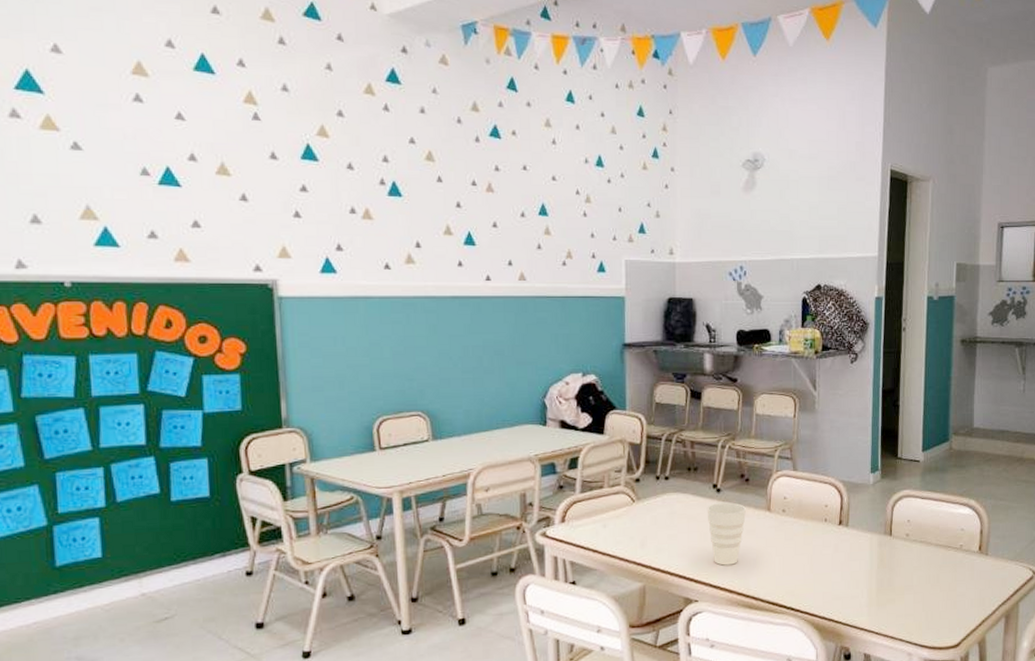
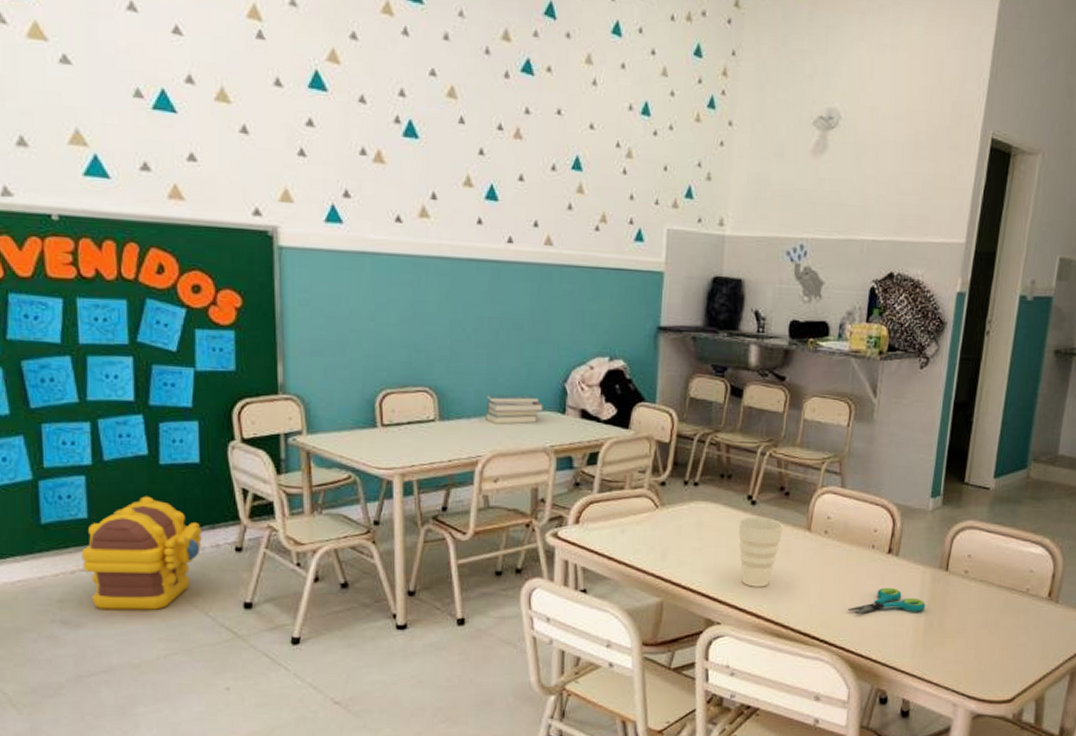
toy chest: none [96,531,214,642] -> present [81,496,202,610]
books: none [473,411,526,441] -> present [484,394,543,425]
scissors: none [808,555,876,582] -> present [847,587,926,615]

